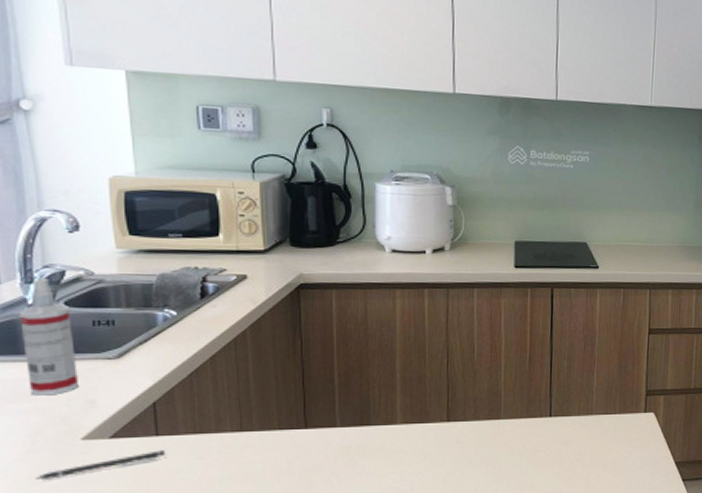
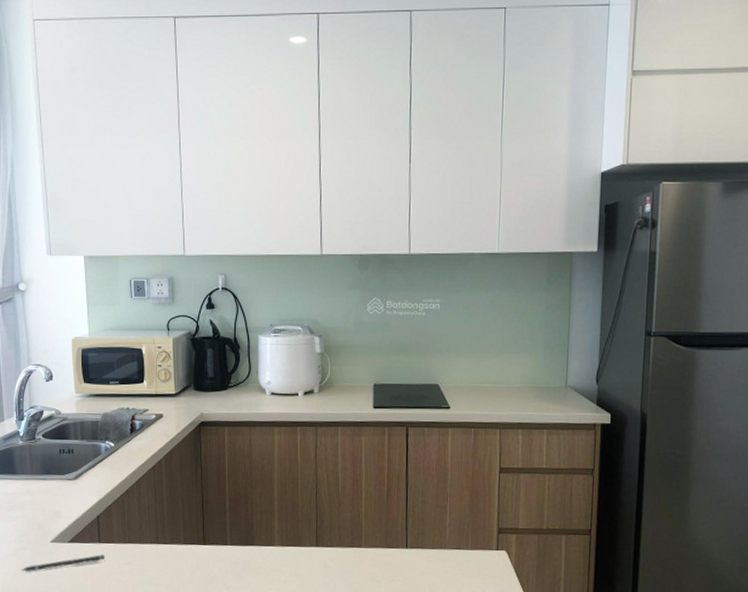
spray bottle: present [20,277,78,396] -> none [15,416,49,507]

